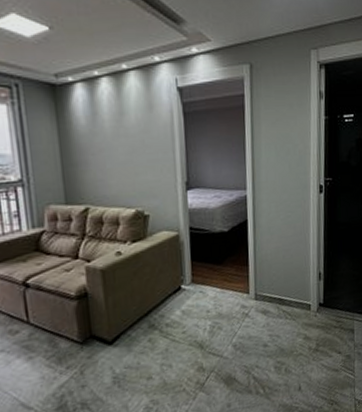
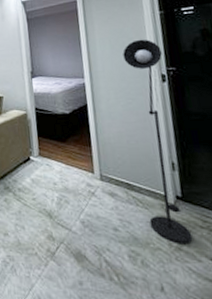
floor lamp: none [287,146,328,346] -> present [123,39,193,245]

